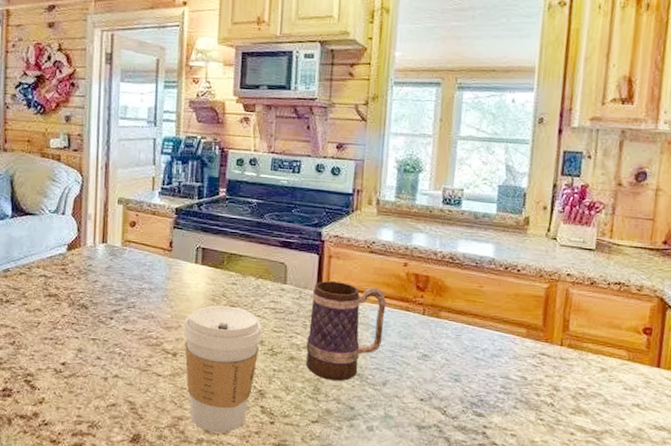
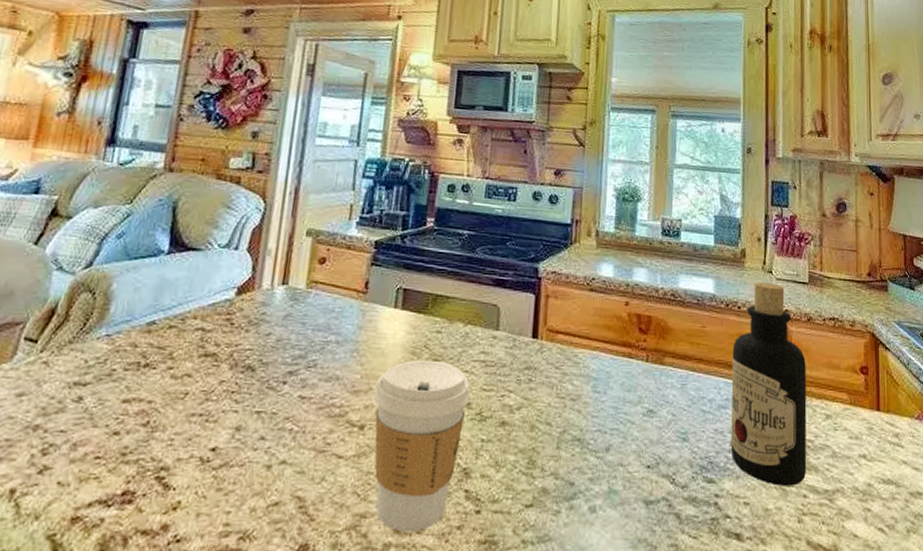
mug: present [306,281,386,381] -> none [520,325,608,449]
bottle: none [501,247,585,425] -> present [730,282,807,486]

